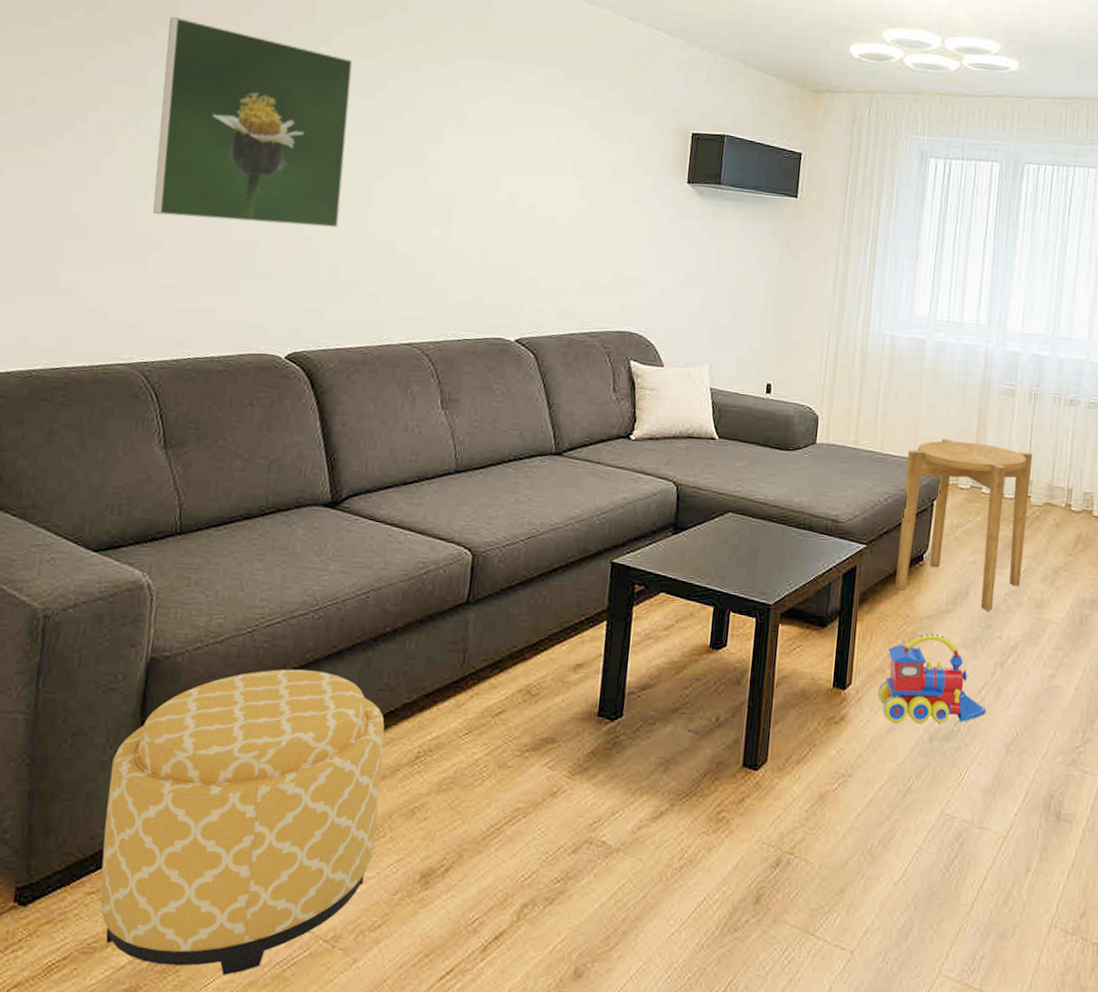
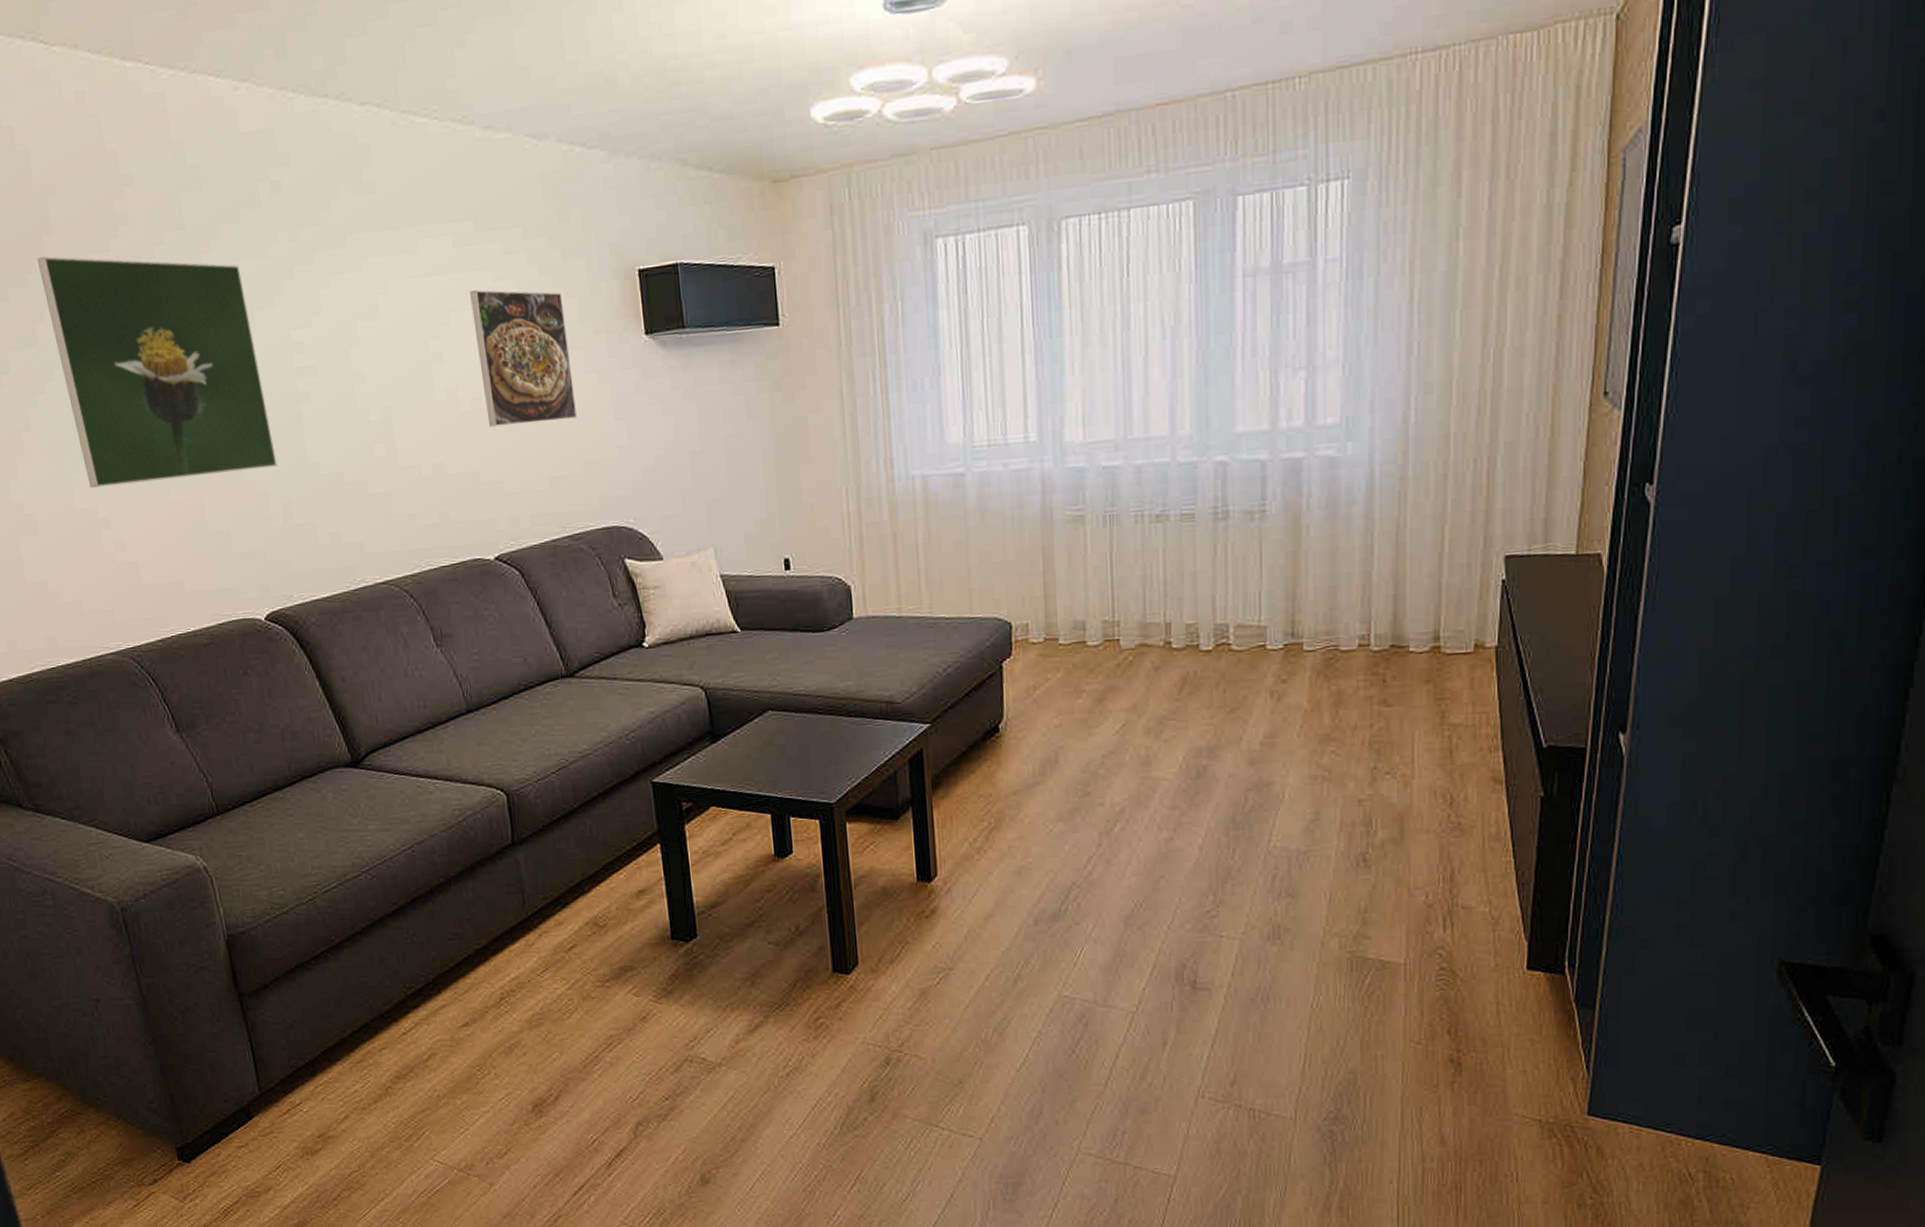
ottoman: present [100,669,385,975] -> none [223,928,483,1206]
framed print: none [538,121,625,238] -> present [470,290,577,427]
toy train: present [878,633,986,724] -> none [968,809,1096,910]
side table: present [895,439,1033,611] -> none [963,586,1120,777]

